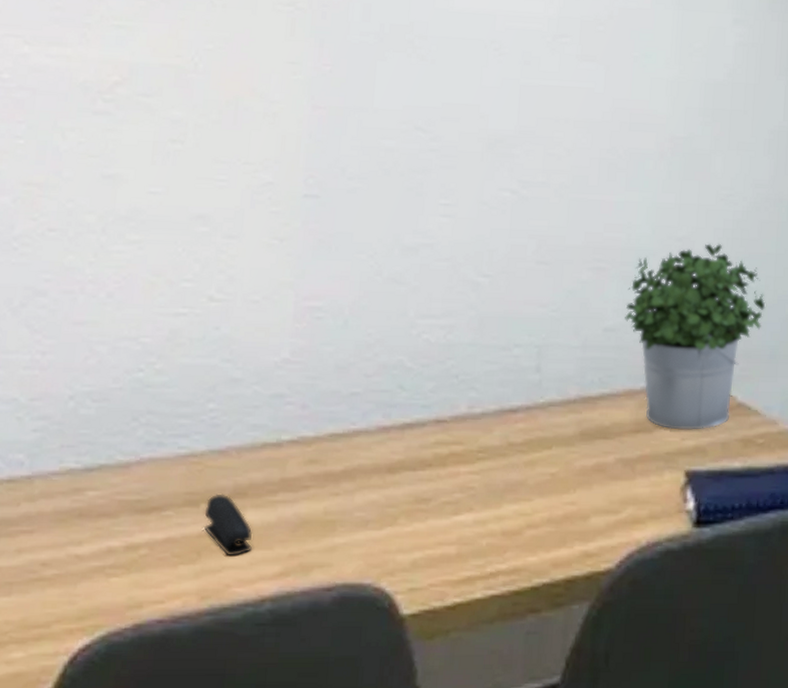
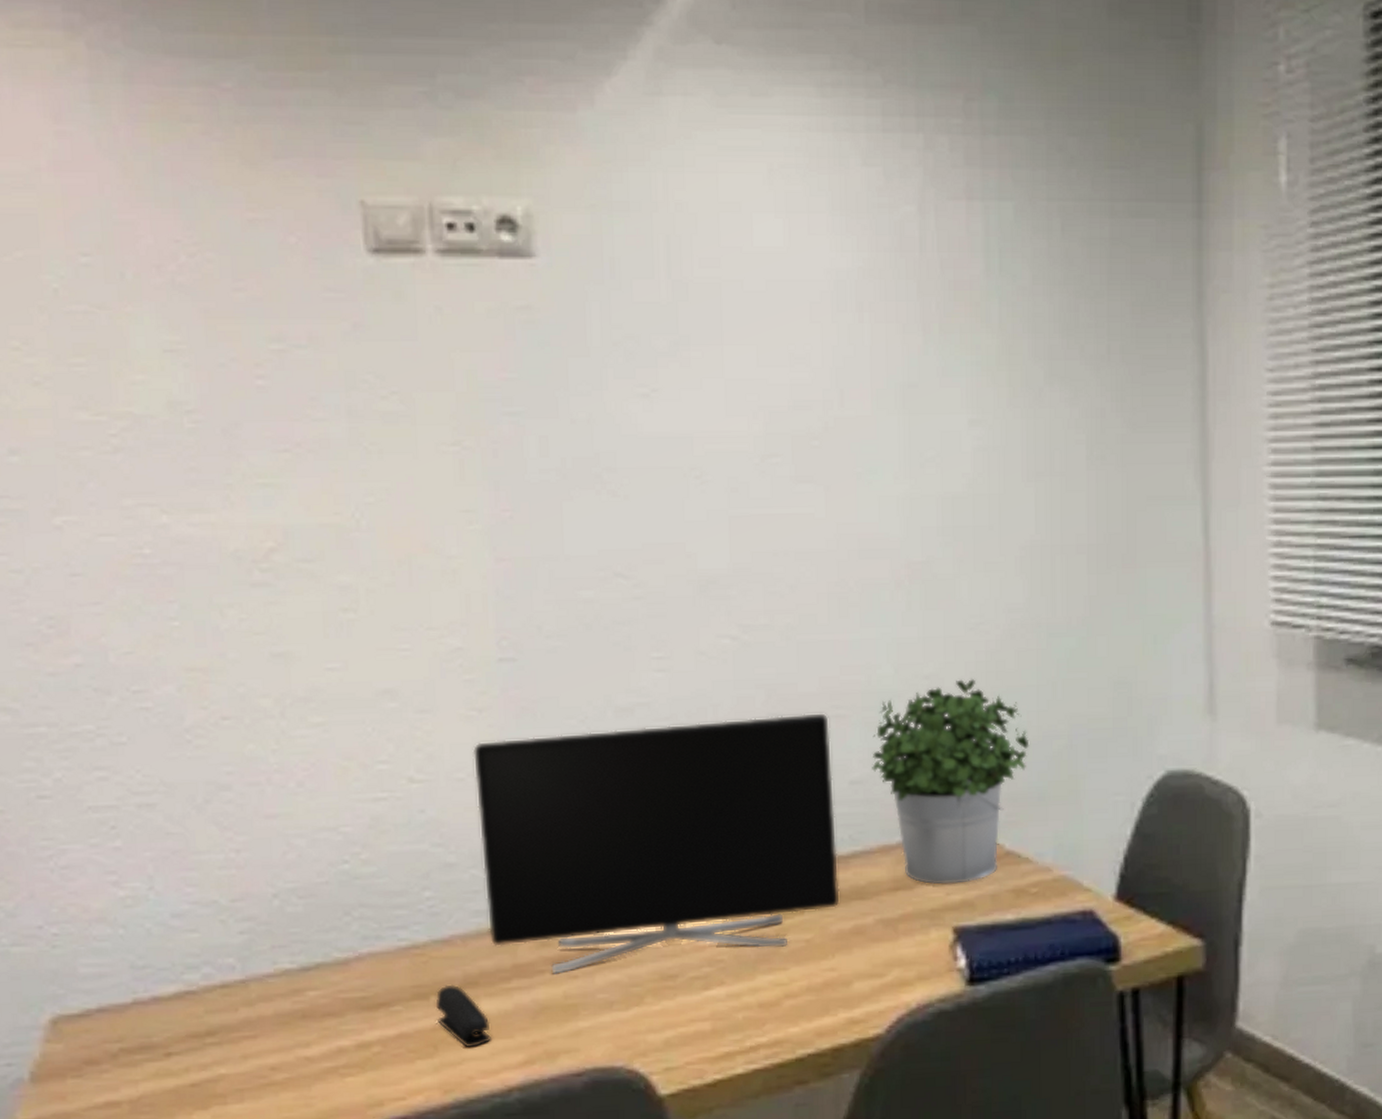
monitor: none [262,263,591,492] -> present [472,712,840,975]

